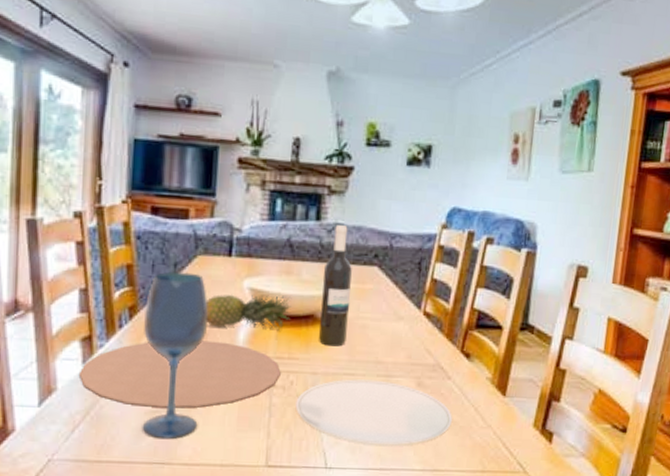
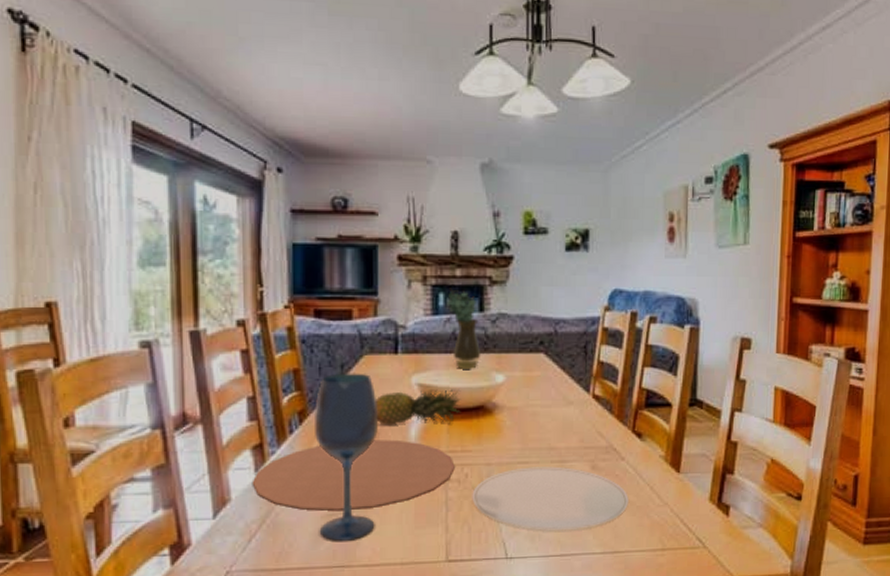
vase: none [284,194,315,278] -> present [447,287,481,370]
wine bottle: present [318,225,352,347] -> none [489,315,520,436]

